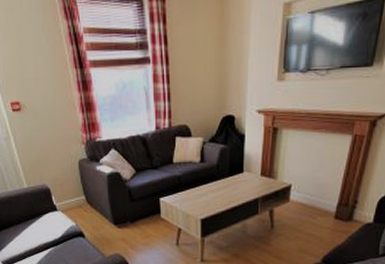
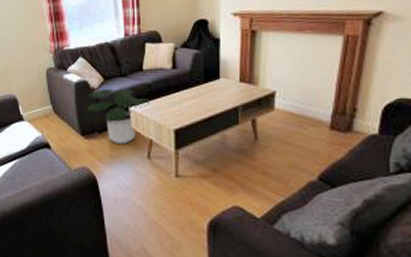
potted plant: none [120,180,182,232] -> present [87,88,153,144]

